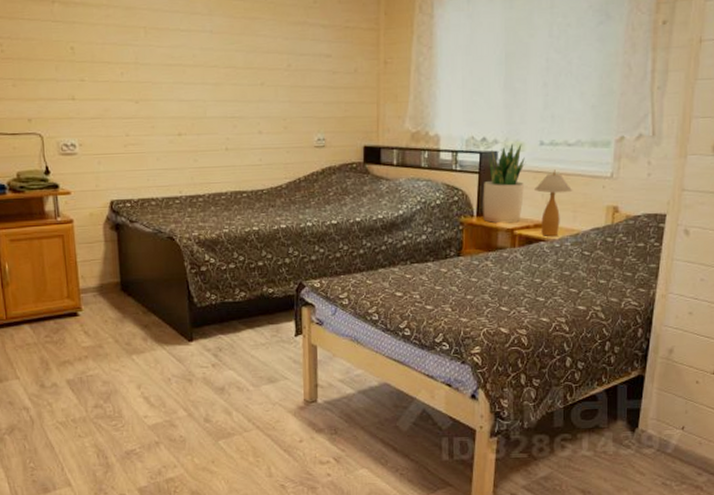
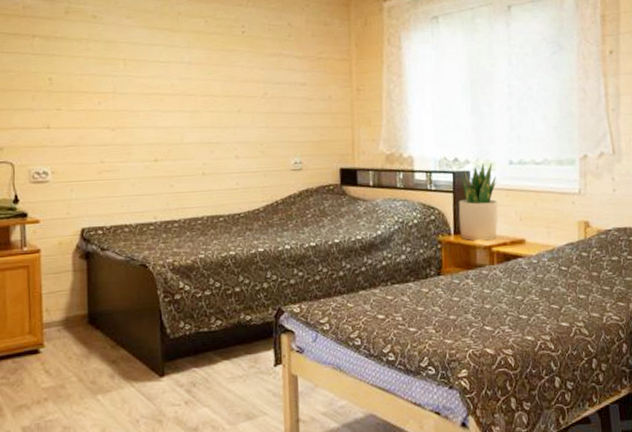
table lamp: present [534,169,573,236] -> none [508,187,545,253]

